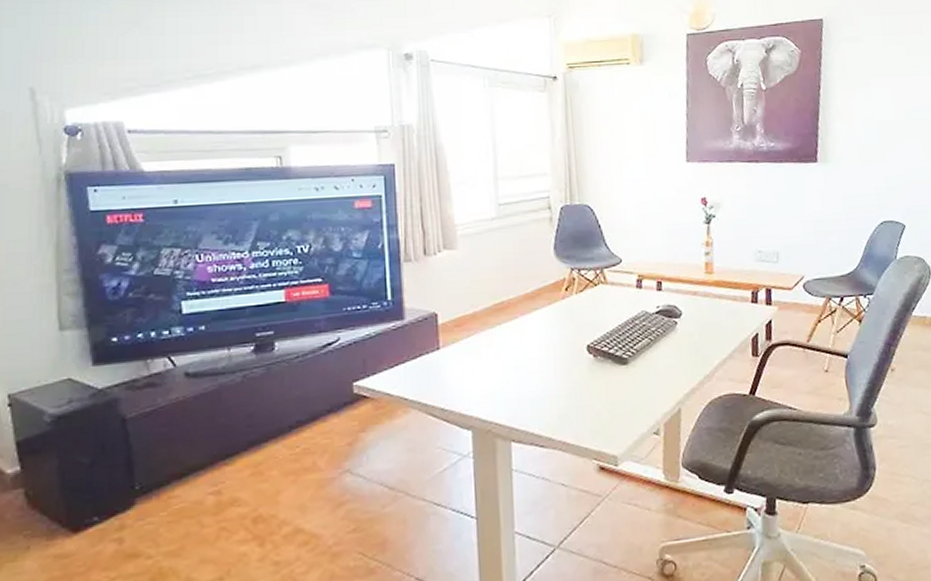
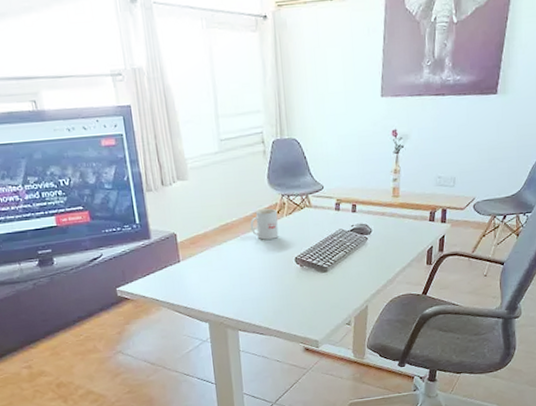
mug: none [531,284,567,323] -> present [250,208,279,240]

